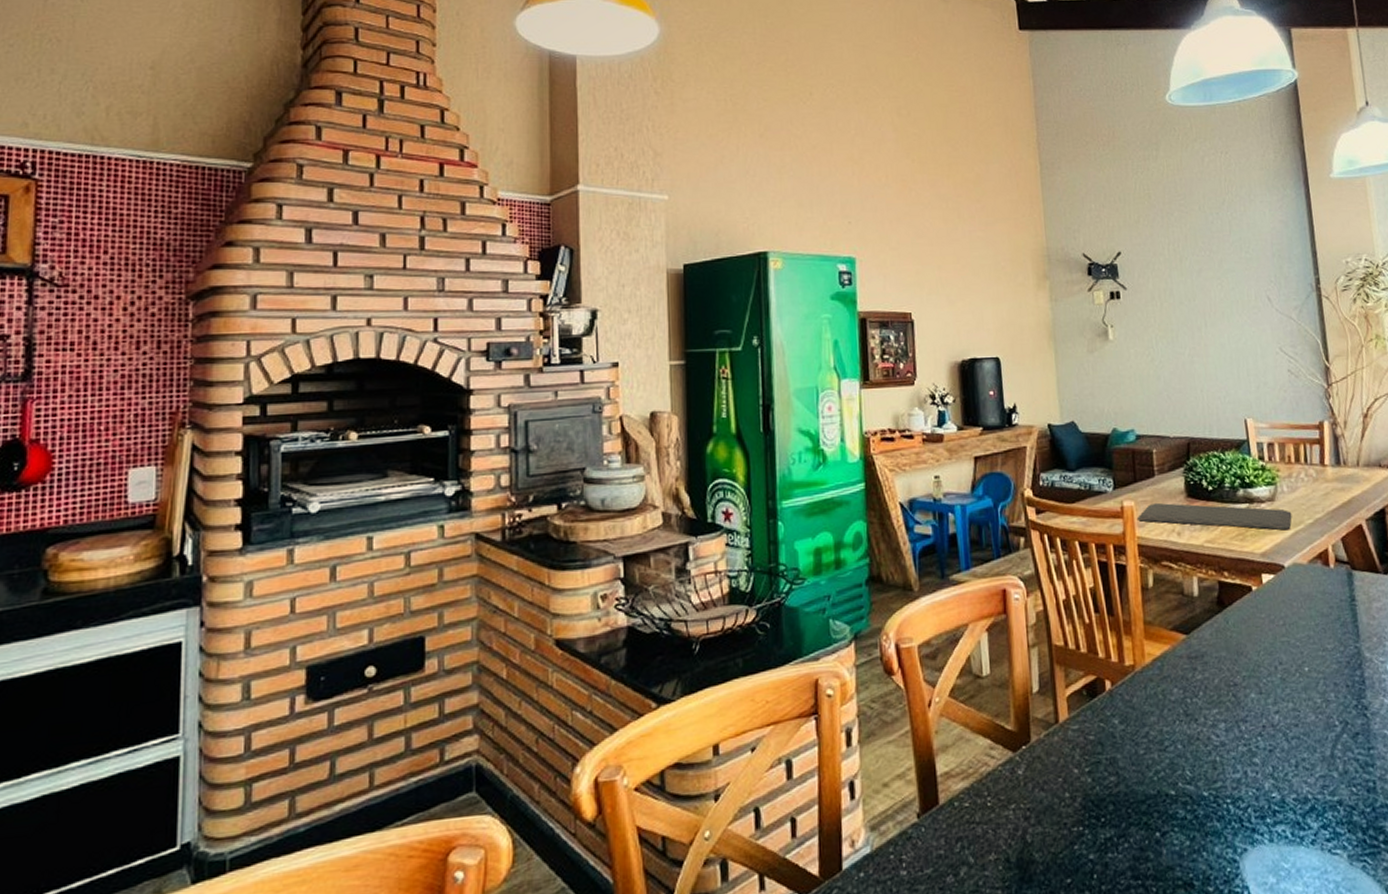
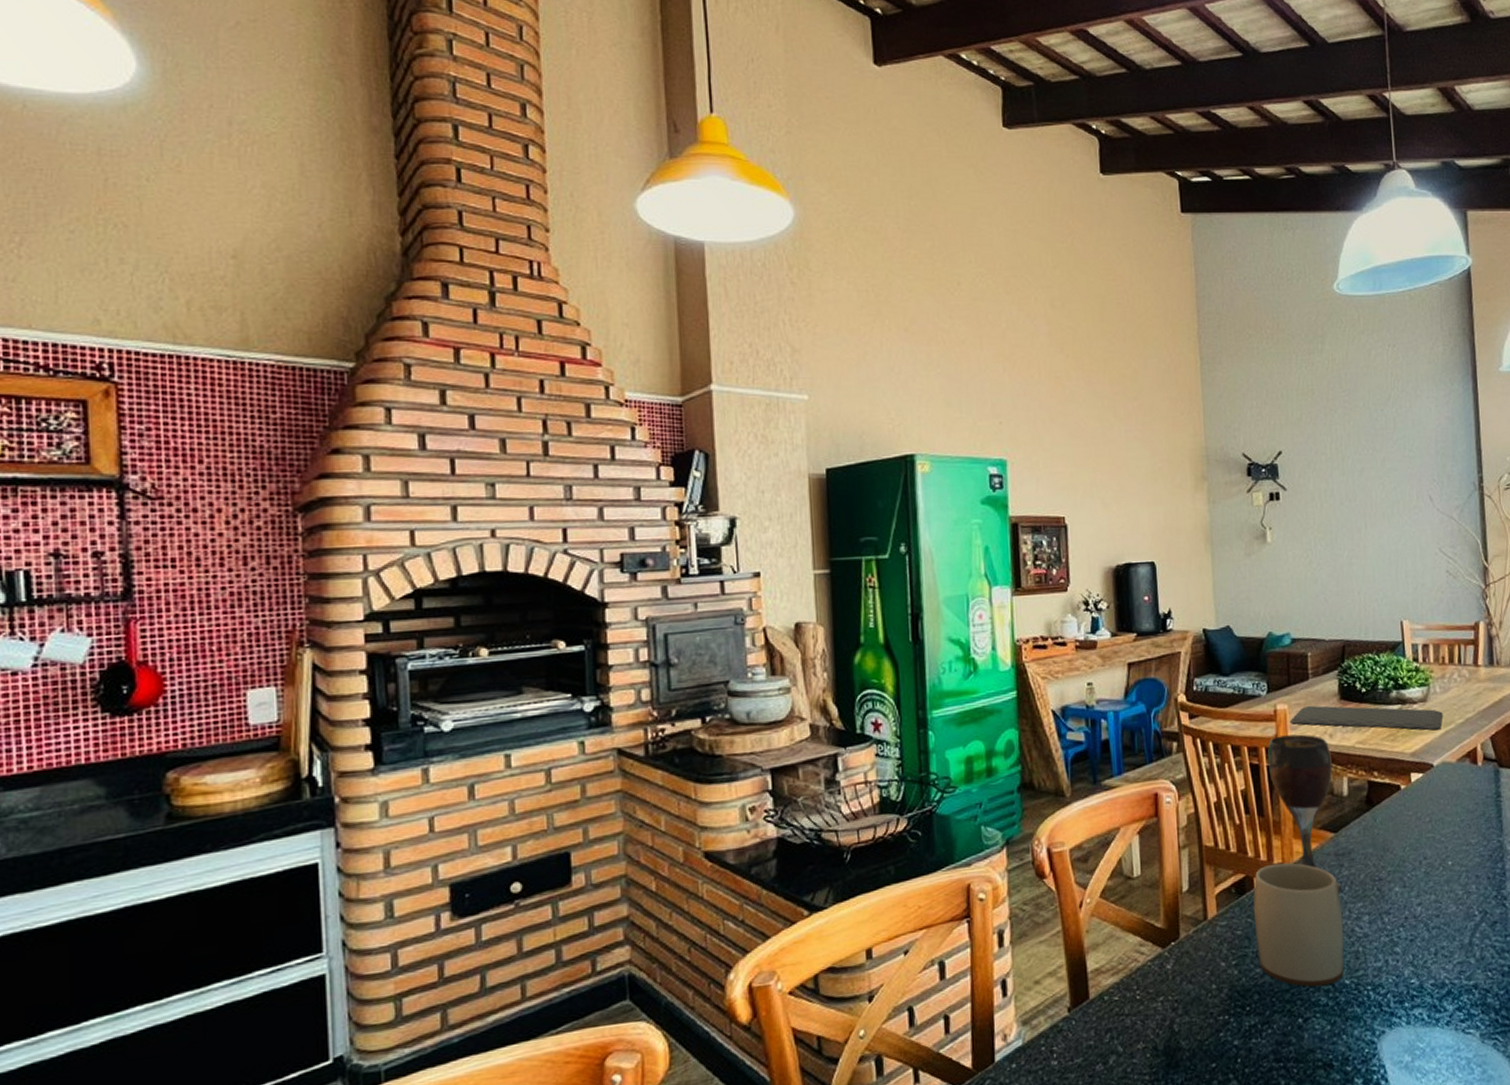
mug: none [1105,664,1202,799] -> present [1253,862,1345,987]
cup: none [1115,531,1197,698] -> present [1267,734,1343,893]

